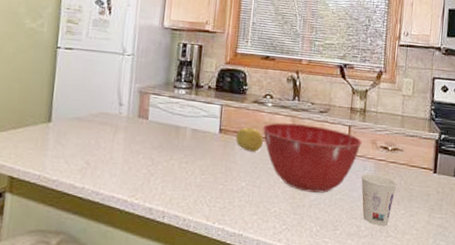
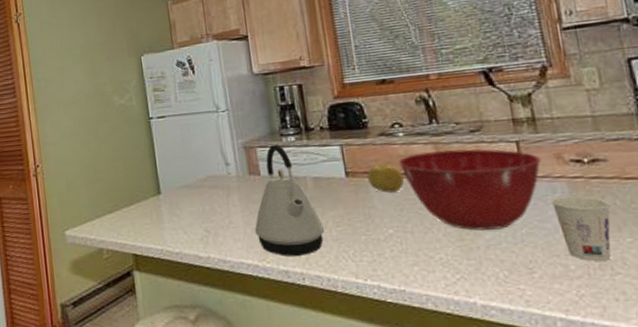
kettle: none [131,94,191,196] -> present [254,144,324,256]

